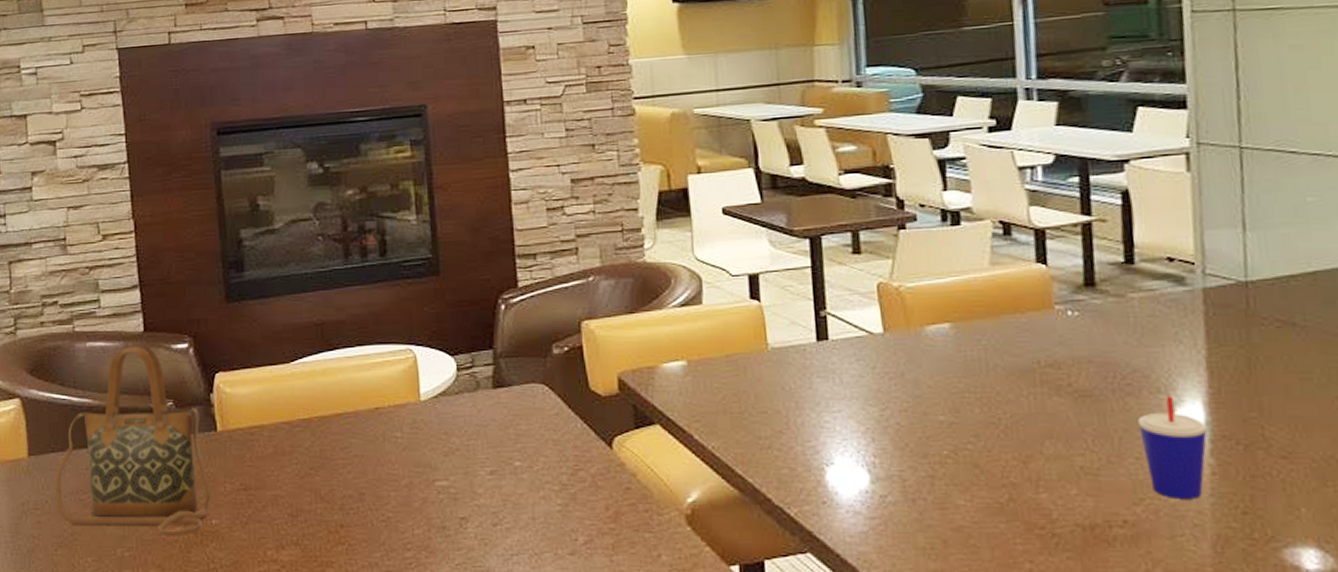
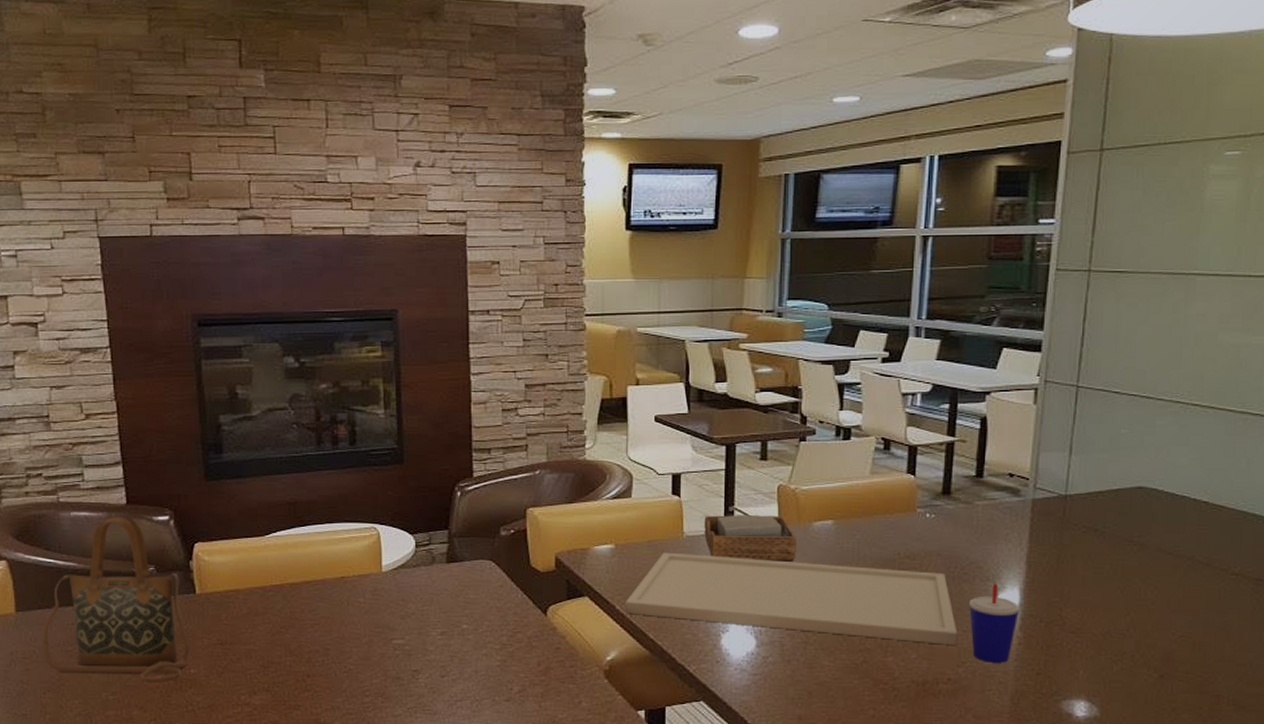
tray: none [704,368,1130,477] -> present [625,552,958,645]
napkin holder: none [791,319,909,376] -> present [704,514,797,561]

